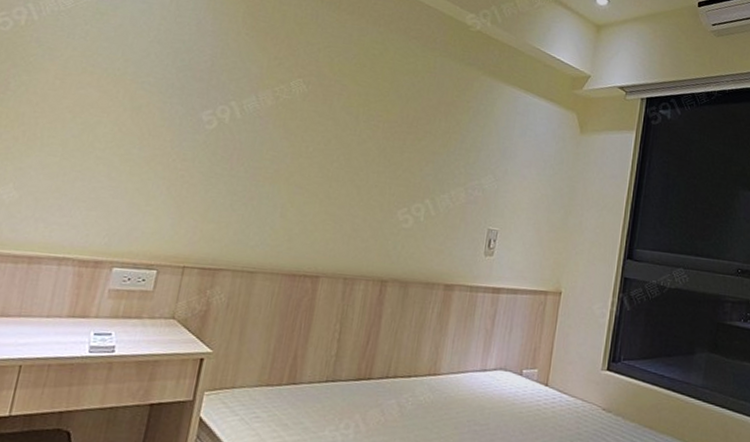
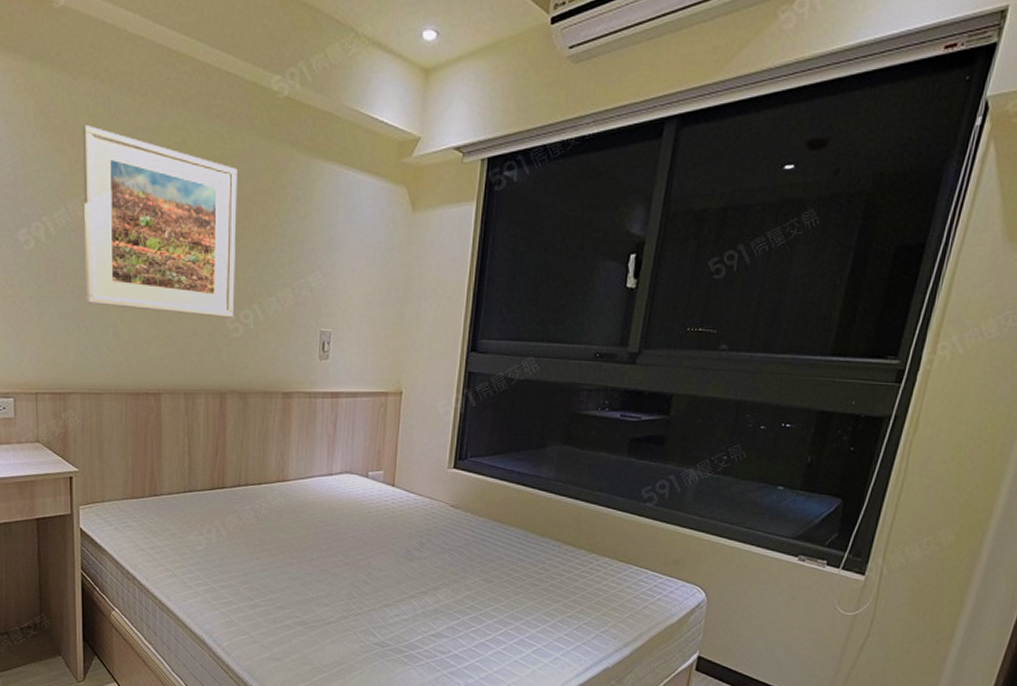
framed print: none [258,30,427,210] -> present [82,125,238,318]

